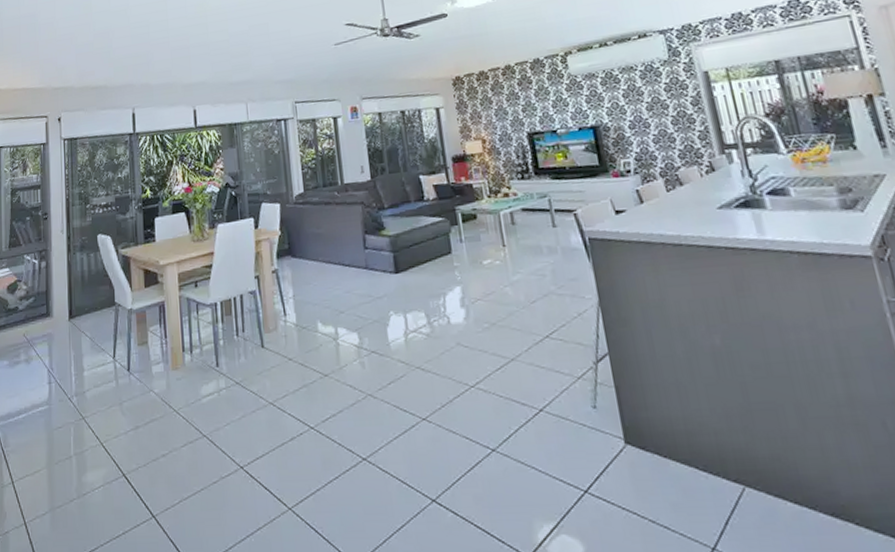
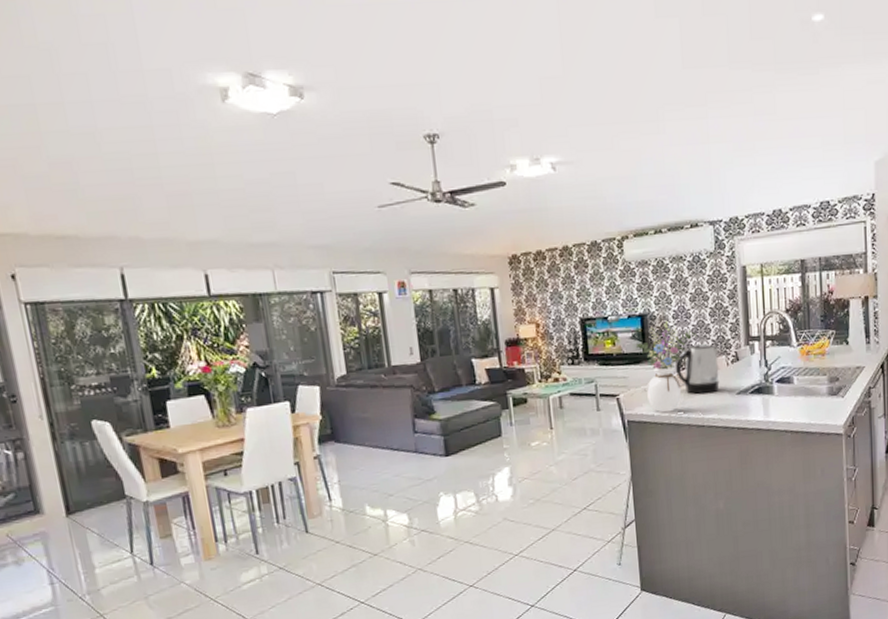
bouquet: none [591,131,661,230] -> present [636,320,698,413]
kettle: none [637,153,696,209] -> present [675,343,720,394]

